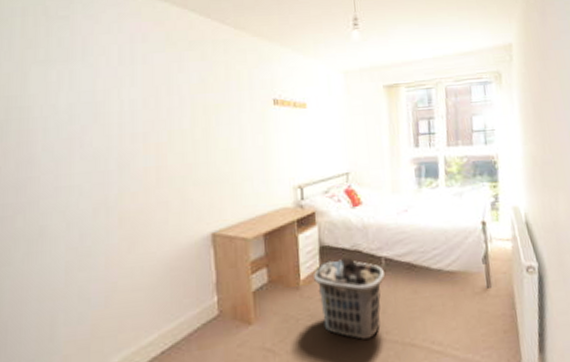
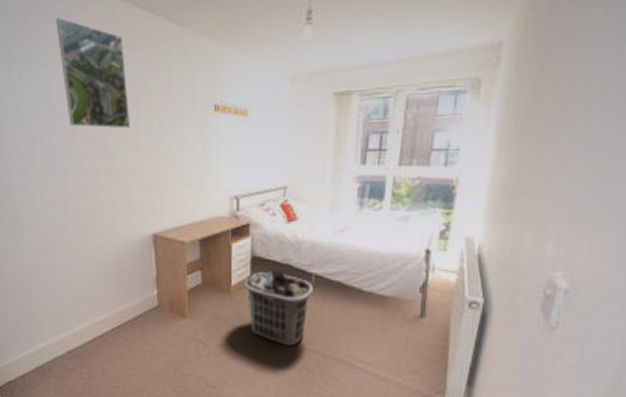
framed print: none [104,20,186,126] -> present [55,17,131,129]

